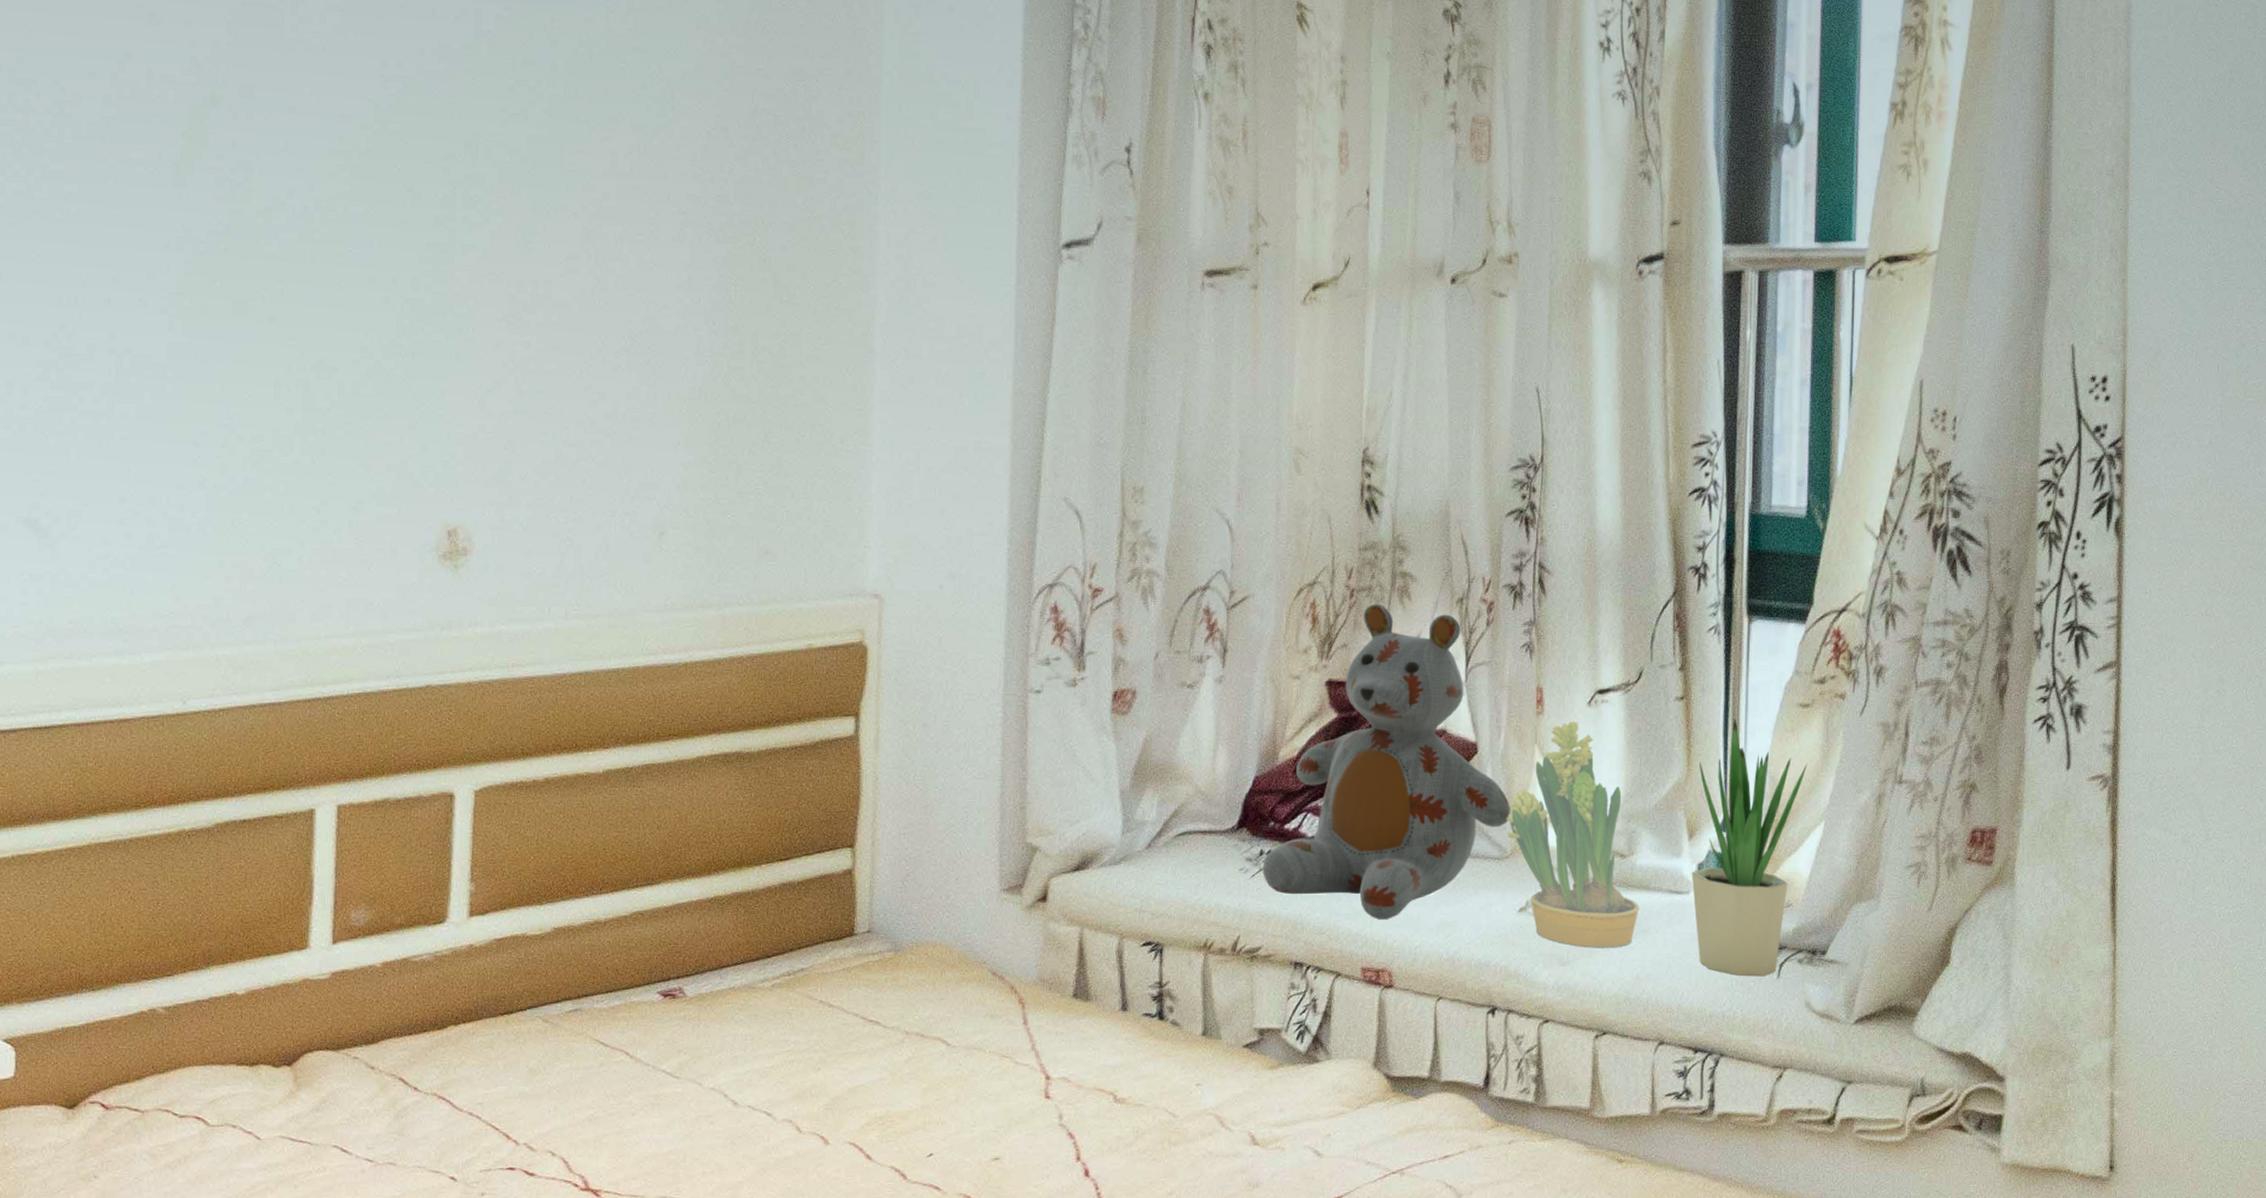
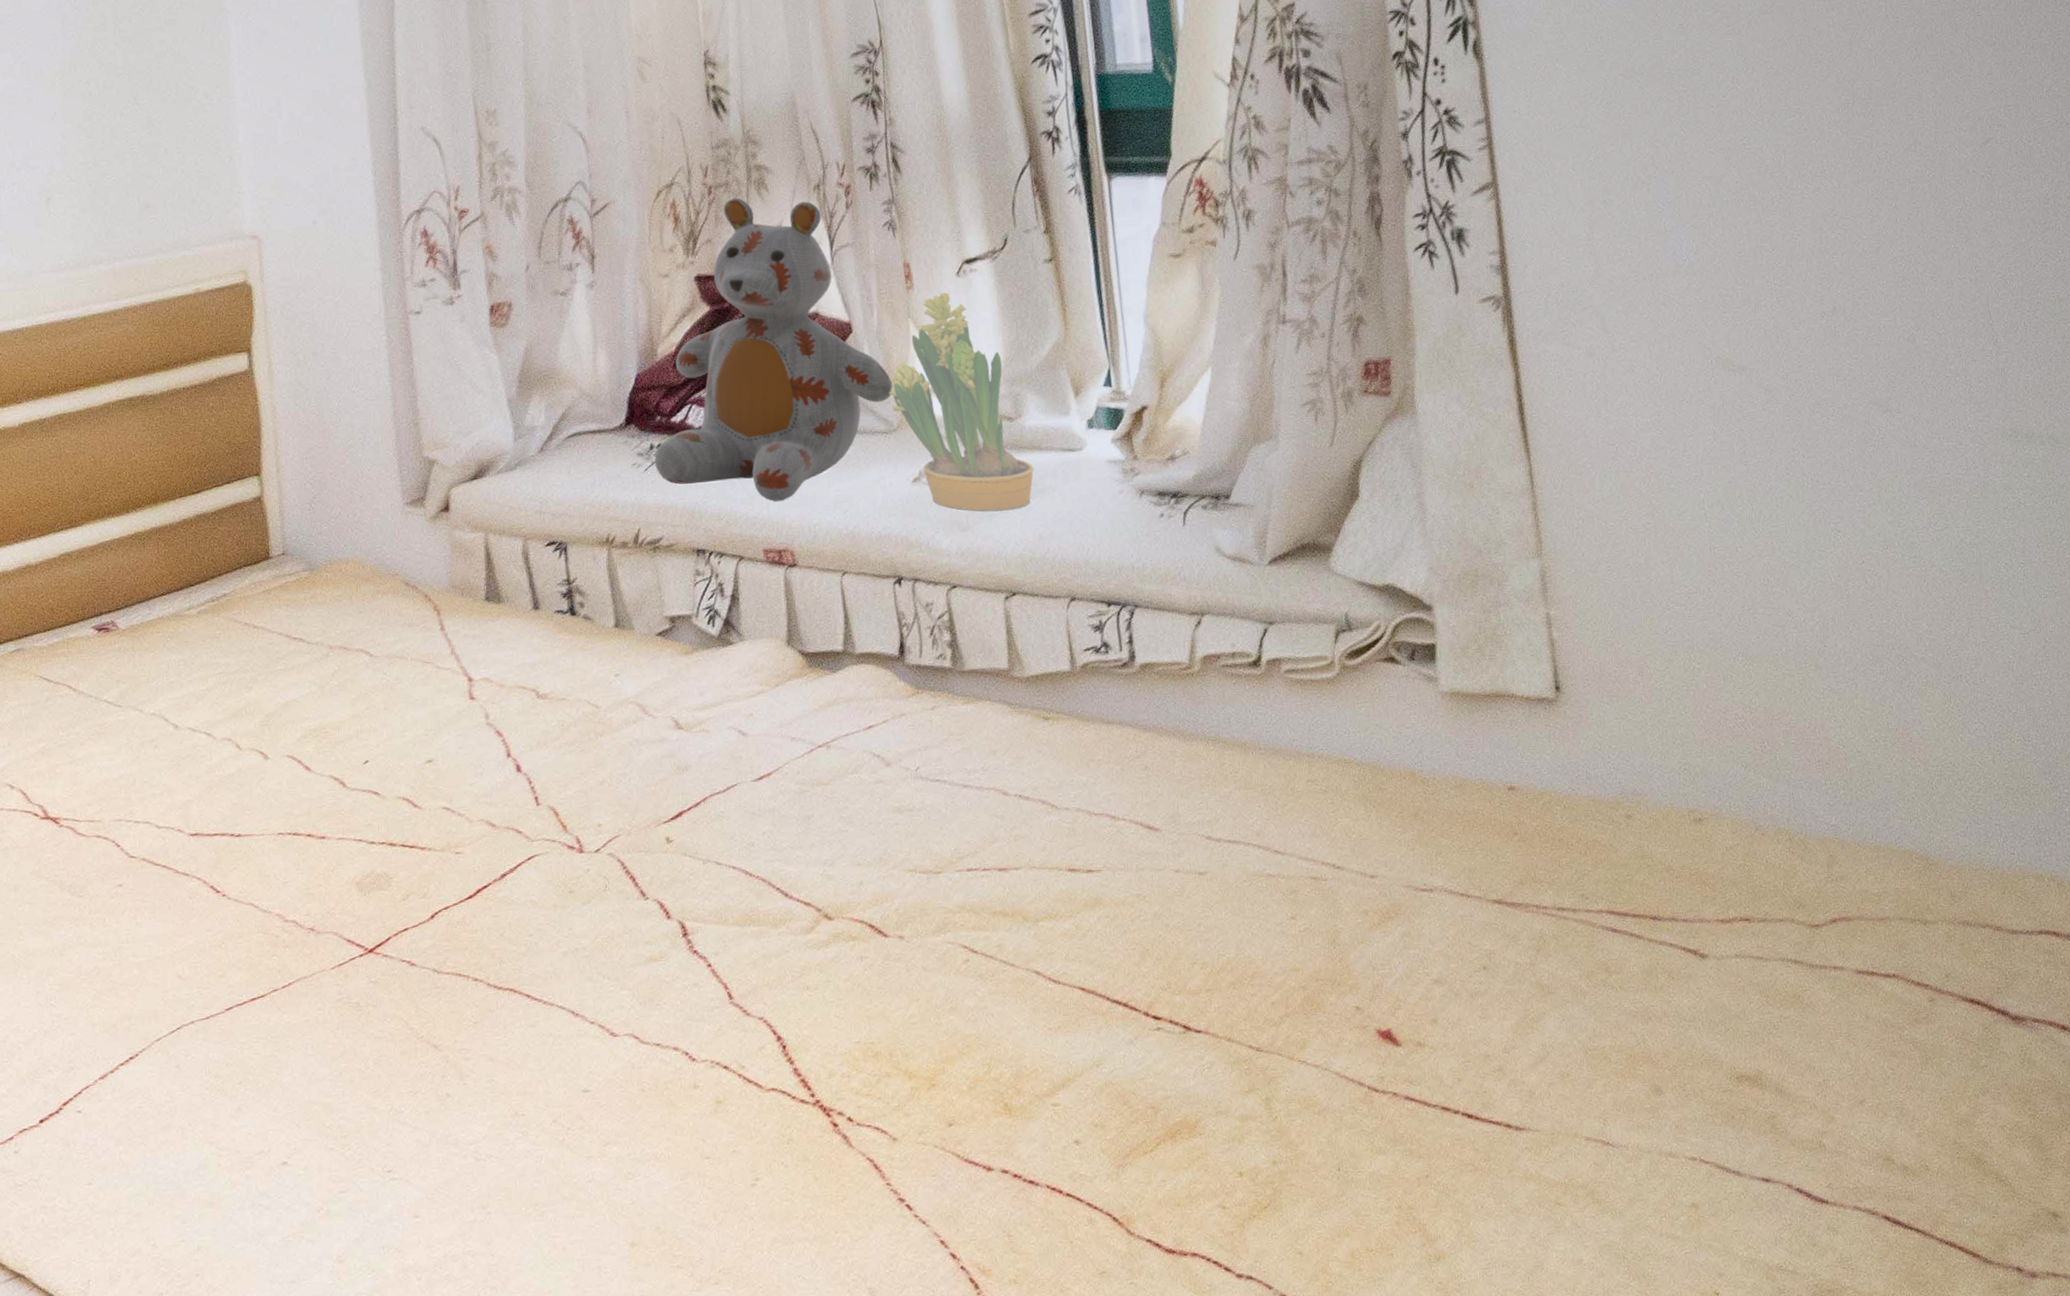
potted plant: present [1691,718,1808,977] -> none [1076,275,1187,527]

